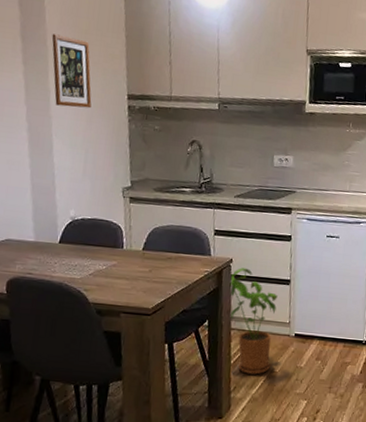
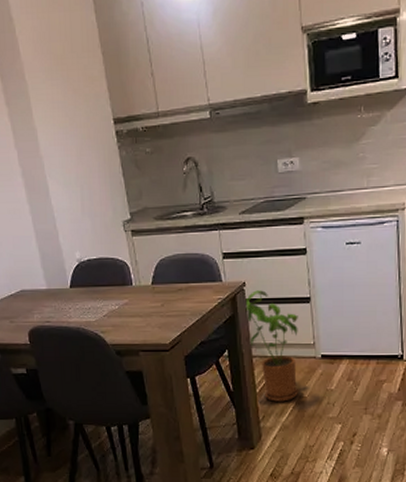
picture frame: present [51,33,92,109] -> none [28,65,79,144]

